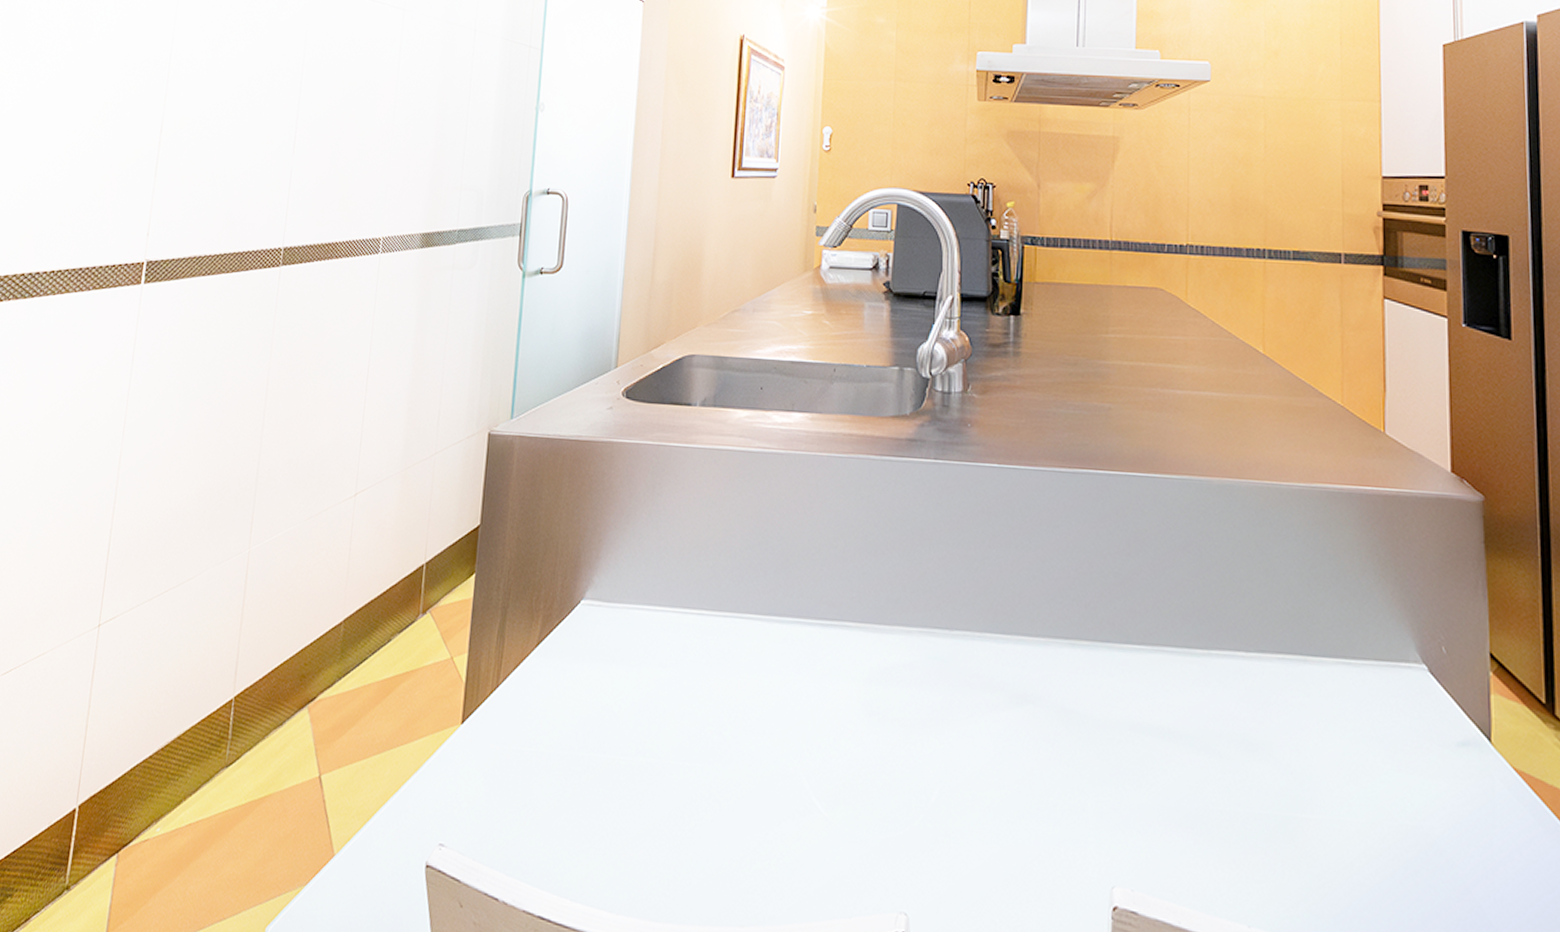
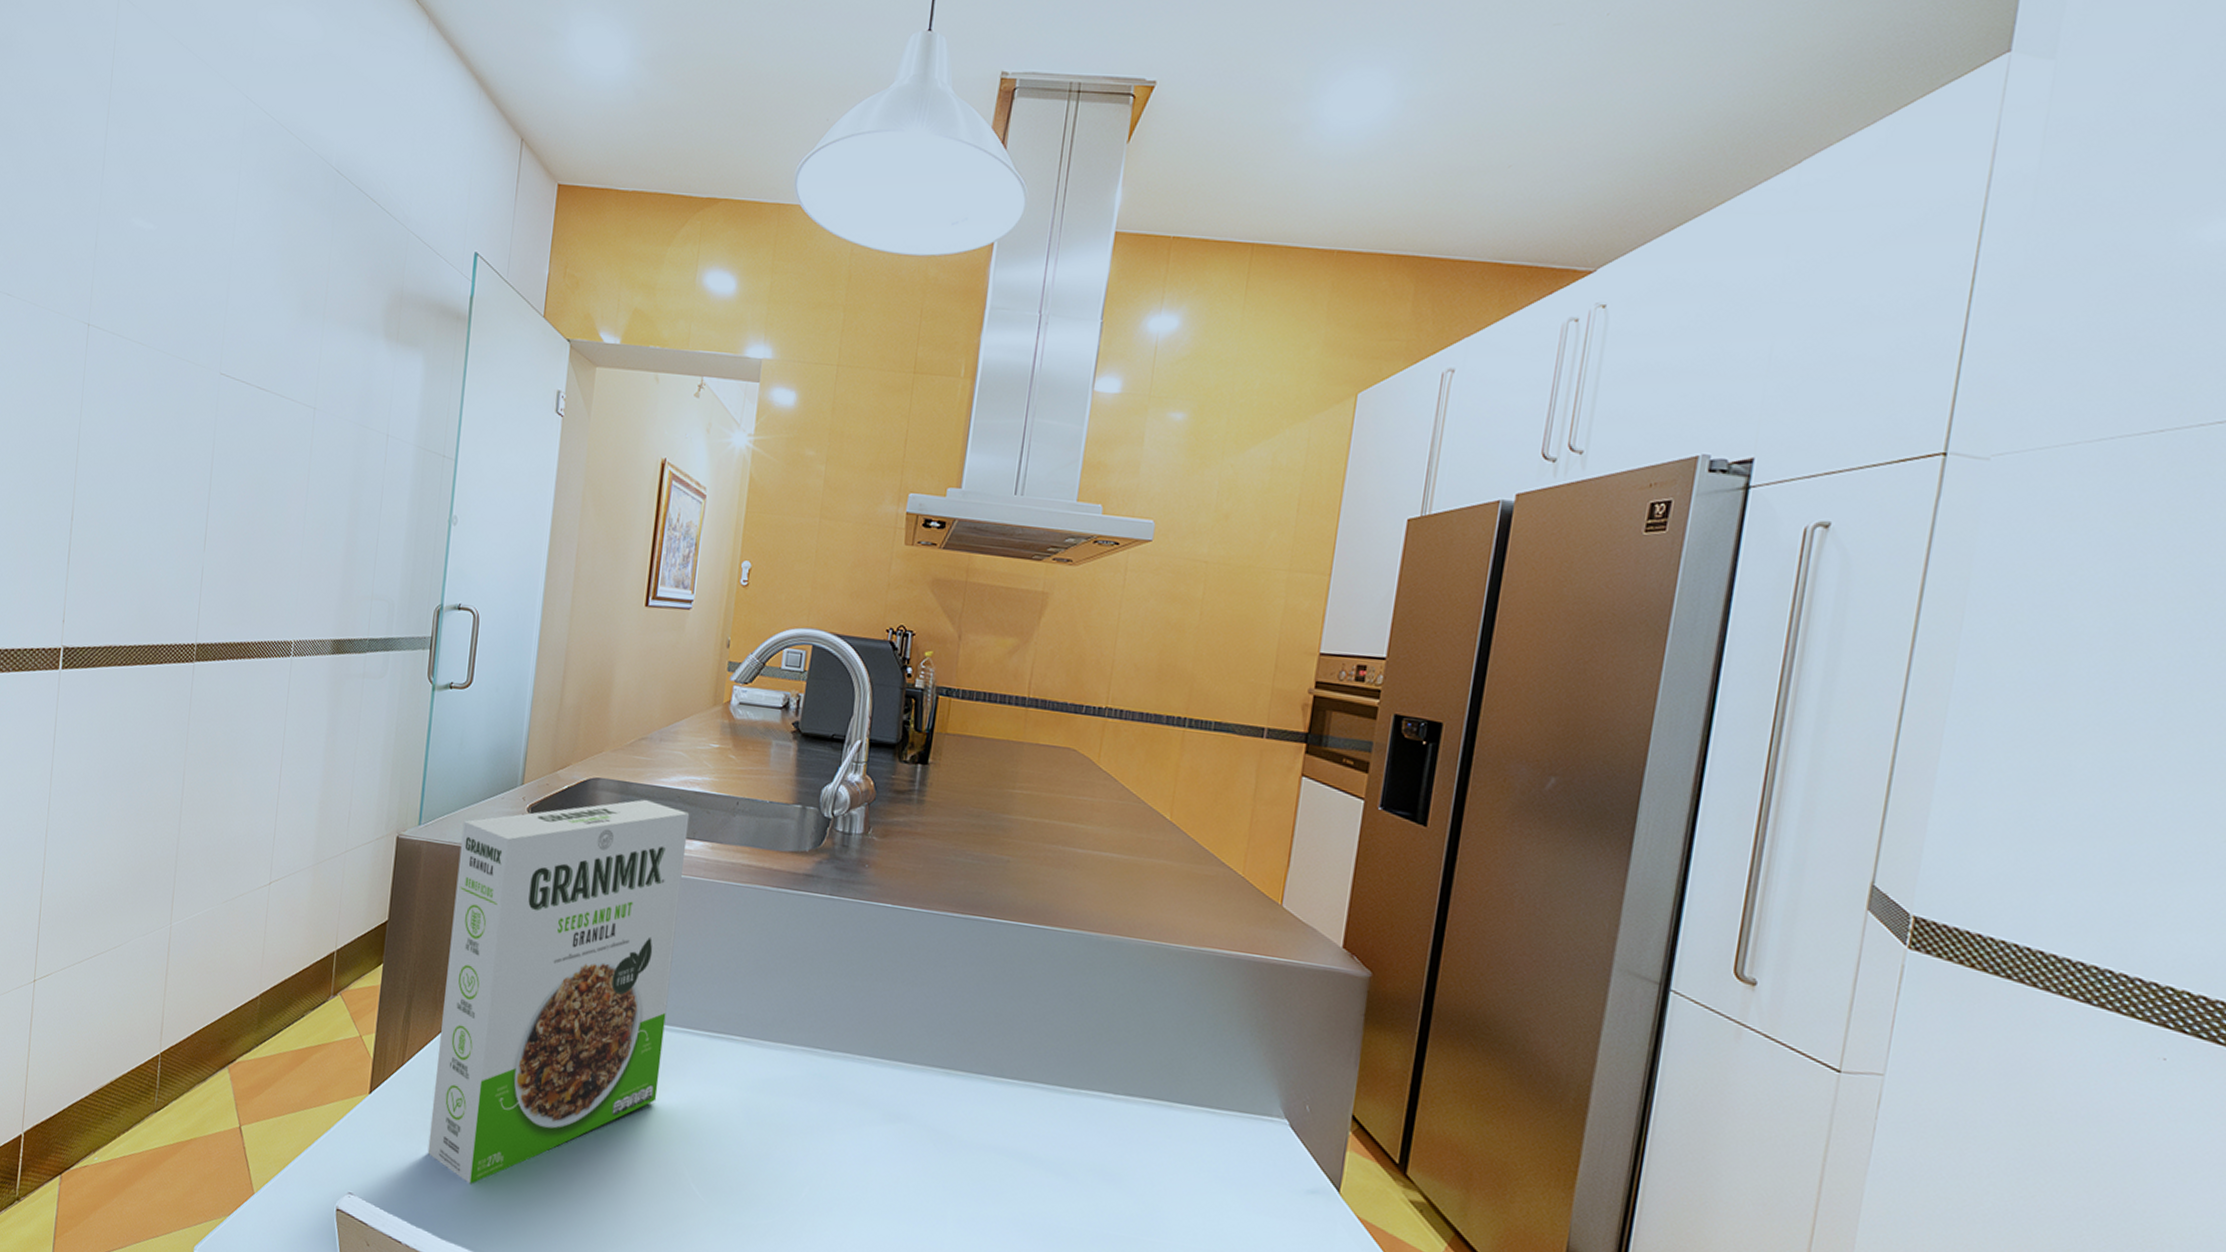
cereal box: none [525,373,787,821] -> present [427,799,690,1184]

